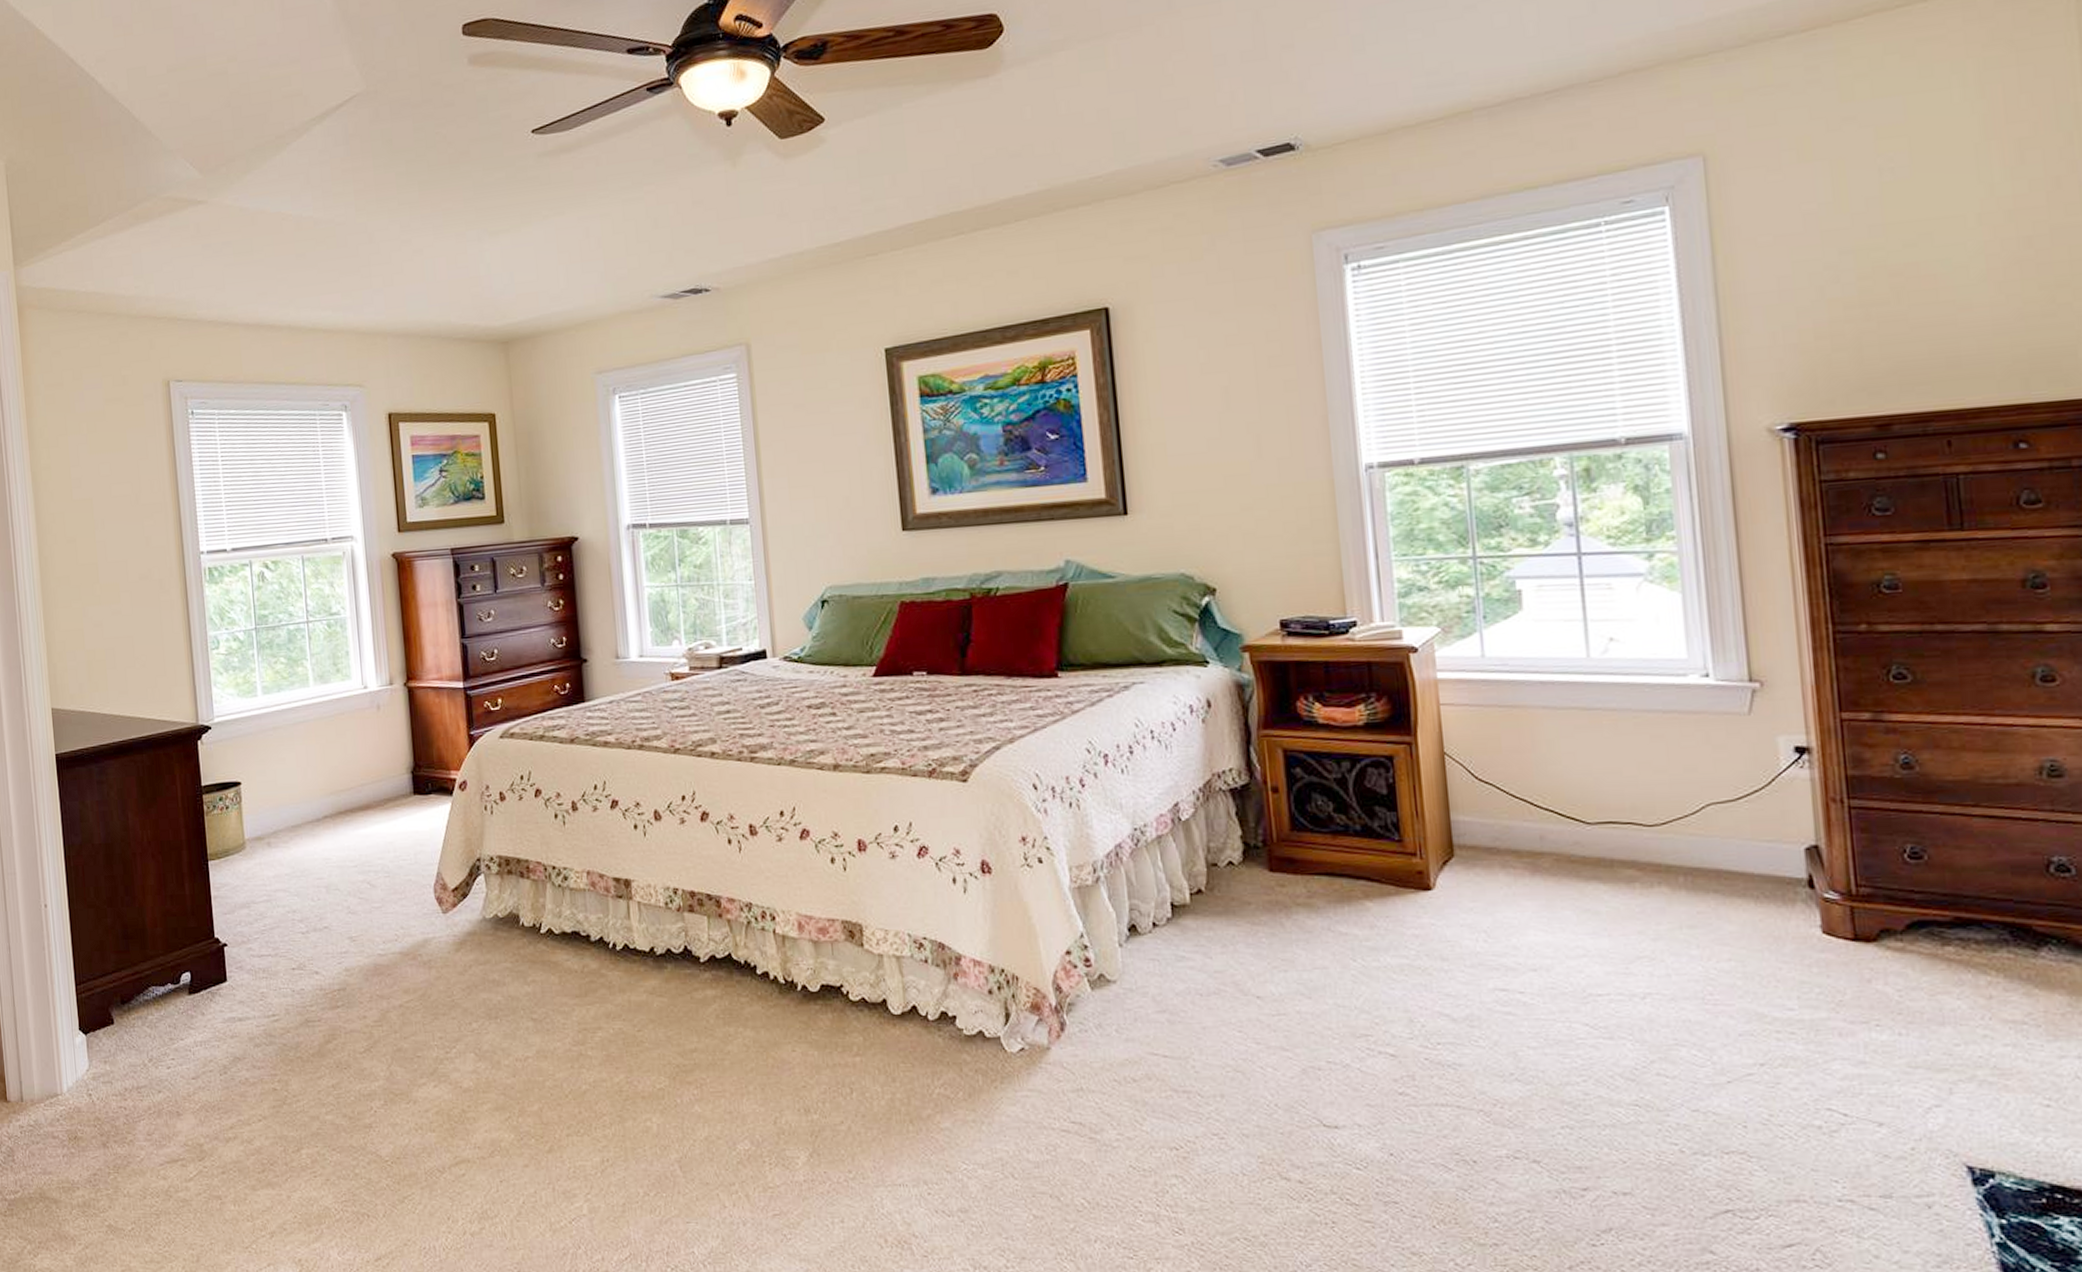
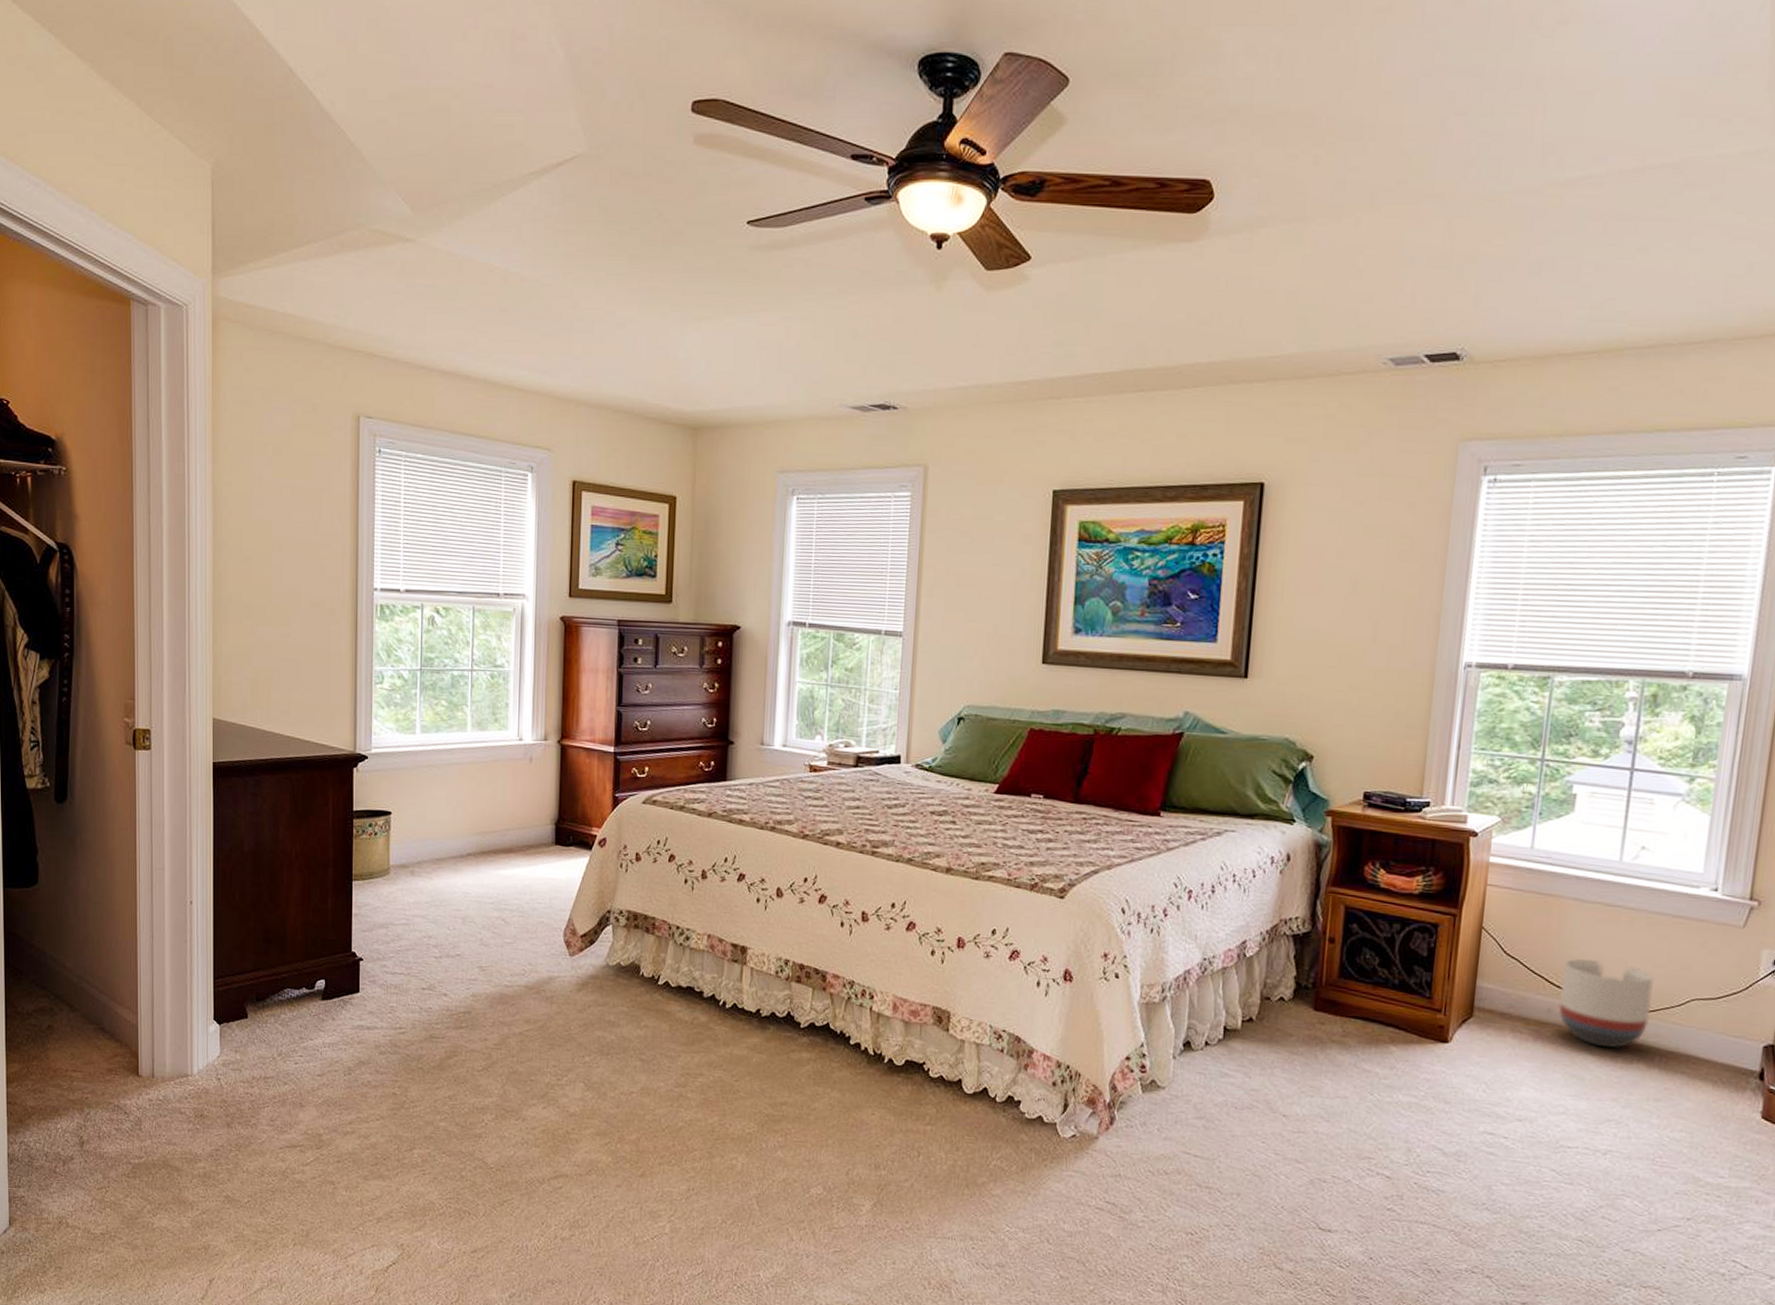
planter: none [1547,772,1662,873] -> present [1558,958,1654,1048]

